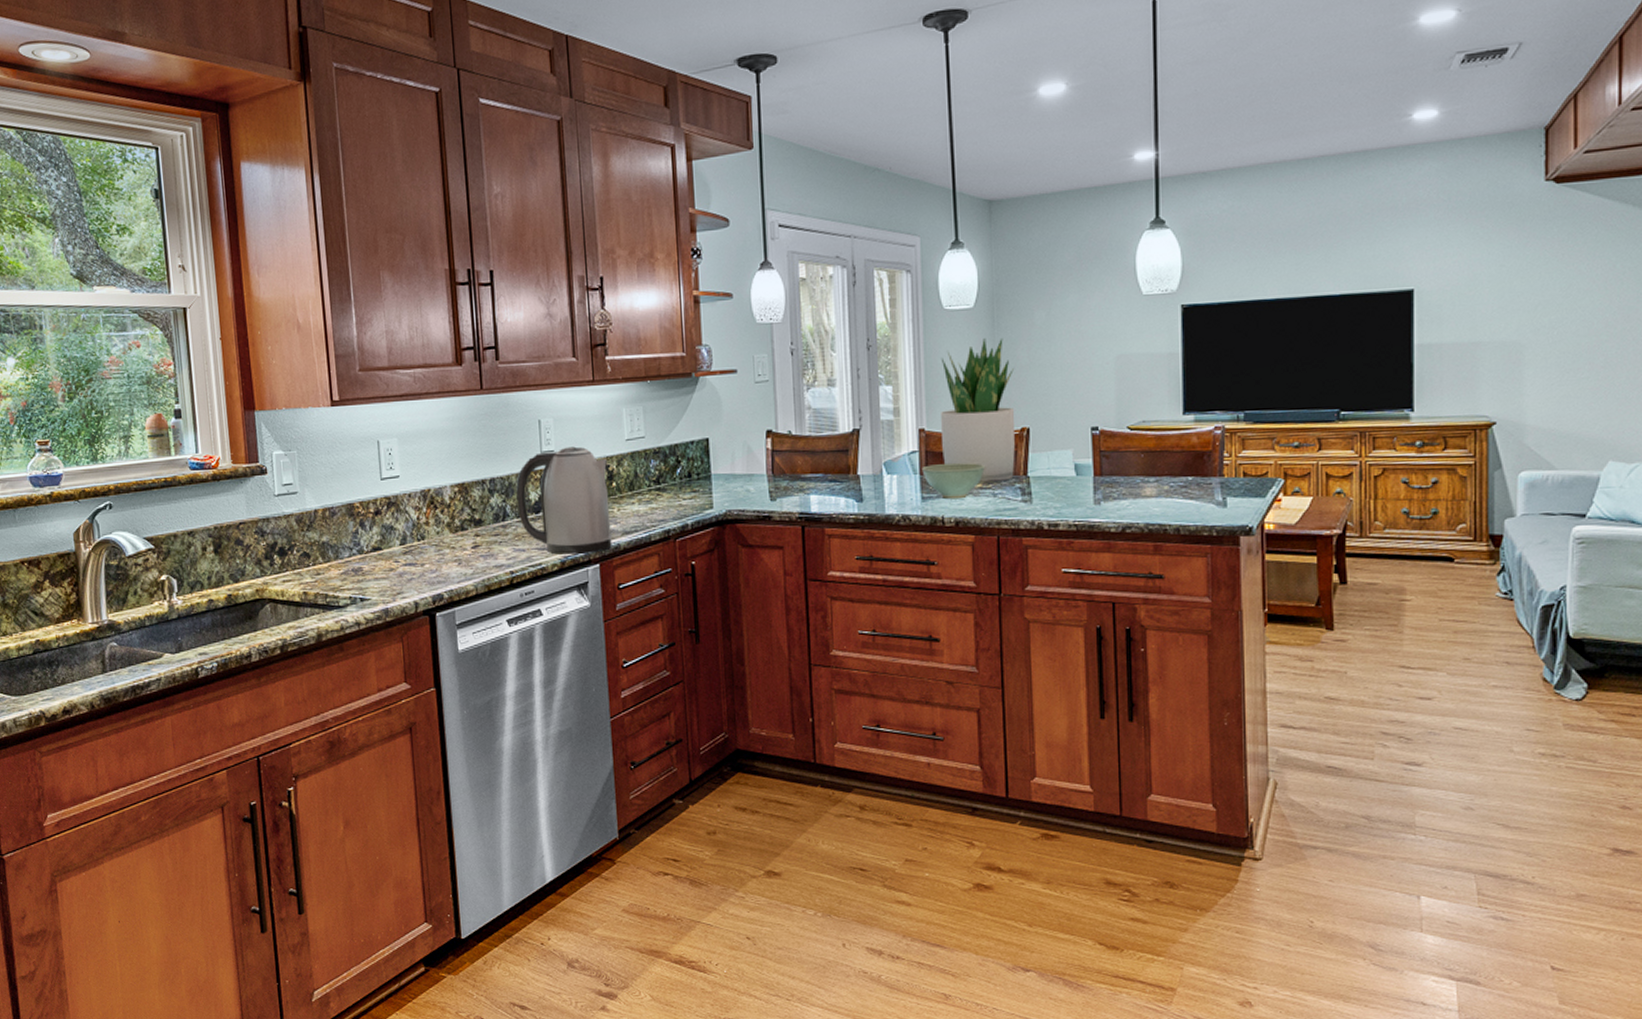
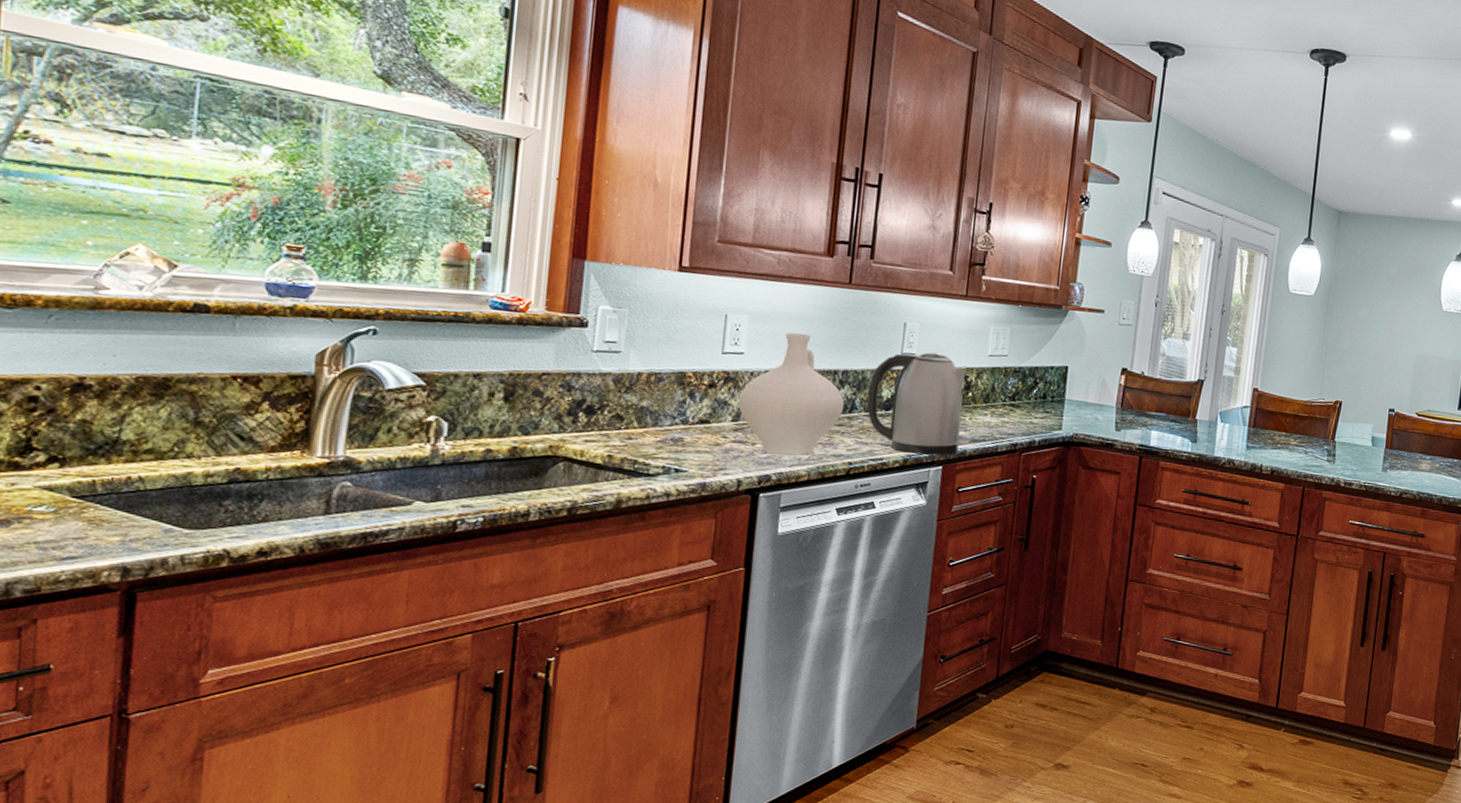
ceramic jug: none [402,447,497,573] -> present [737,332,845,456]
bowl: present [922,463,986,500] -> none [1250,420,1303,452]
planter: present [940,338,1015,483] -> none [1269,322,1337,443]

